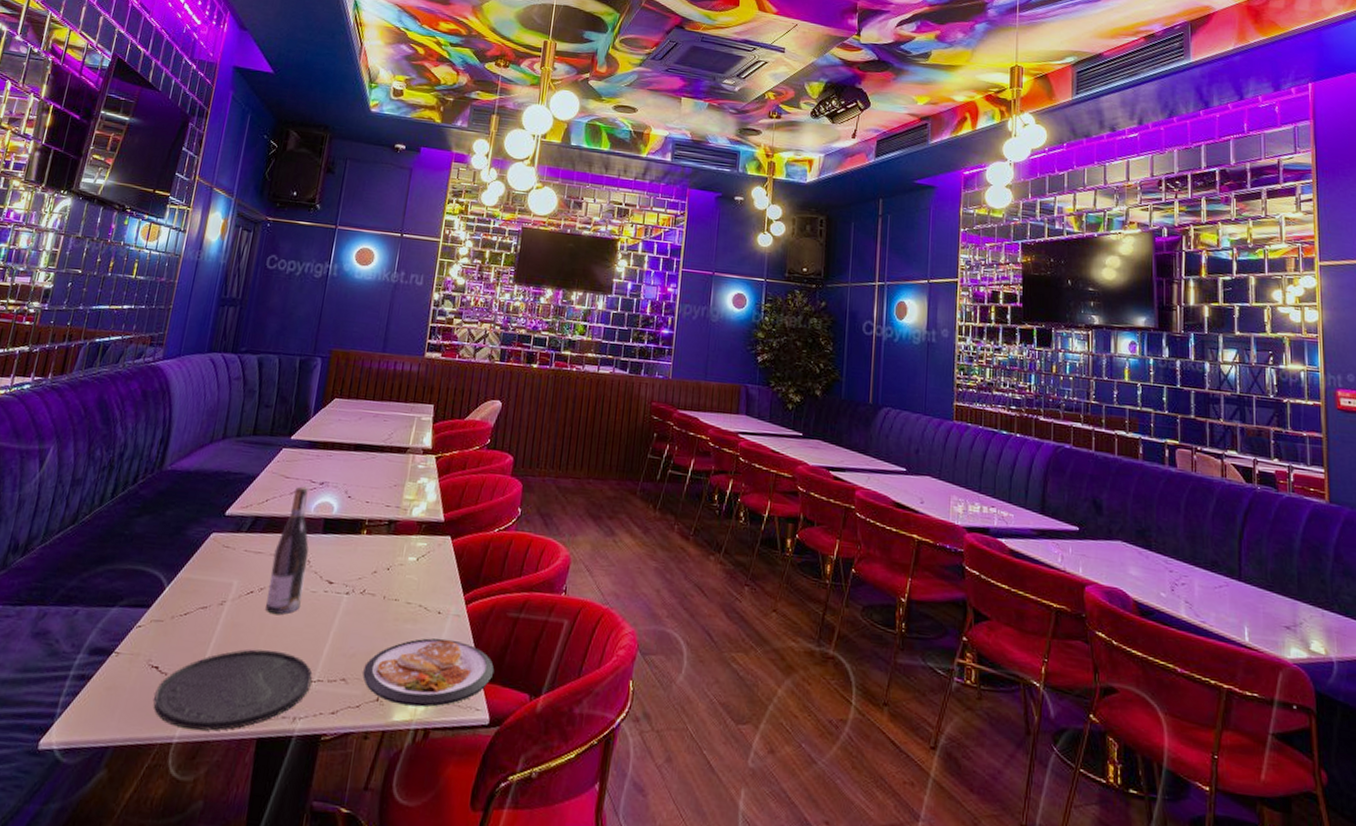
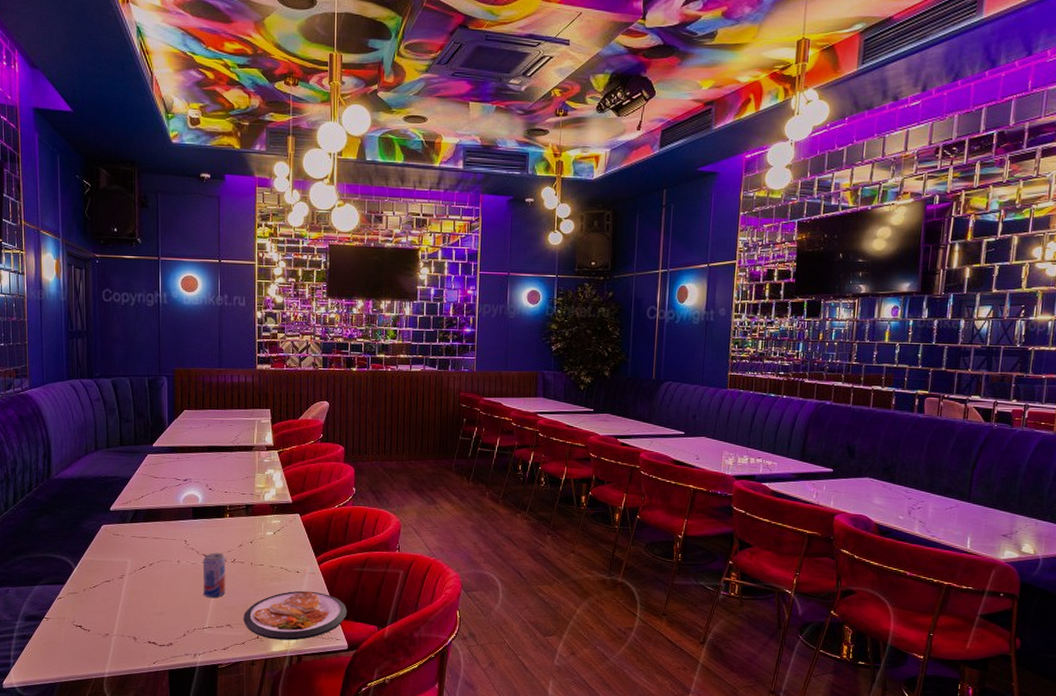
plate: present [153,649,312,731] -> none [83,608,203,668]
wine bottle: present [265,486,309,615] -> none [156,483,185,582]
beverage can: none [319,578,354,641] -> present [202,552,226,598]

